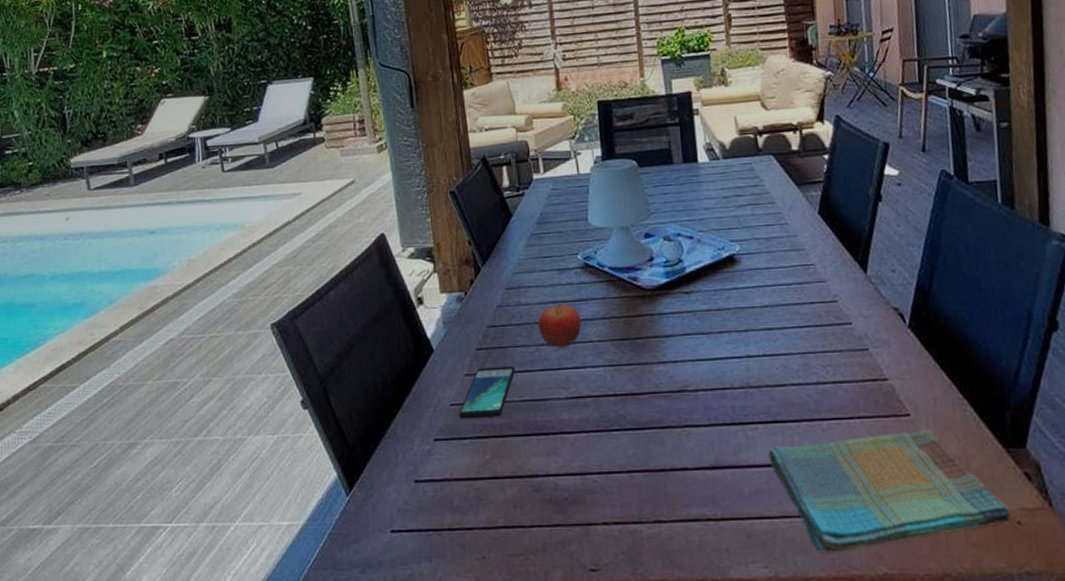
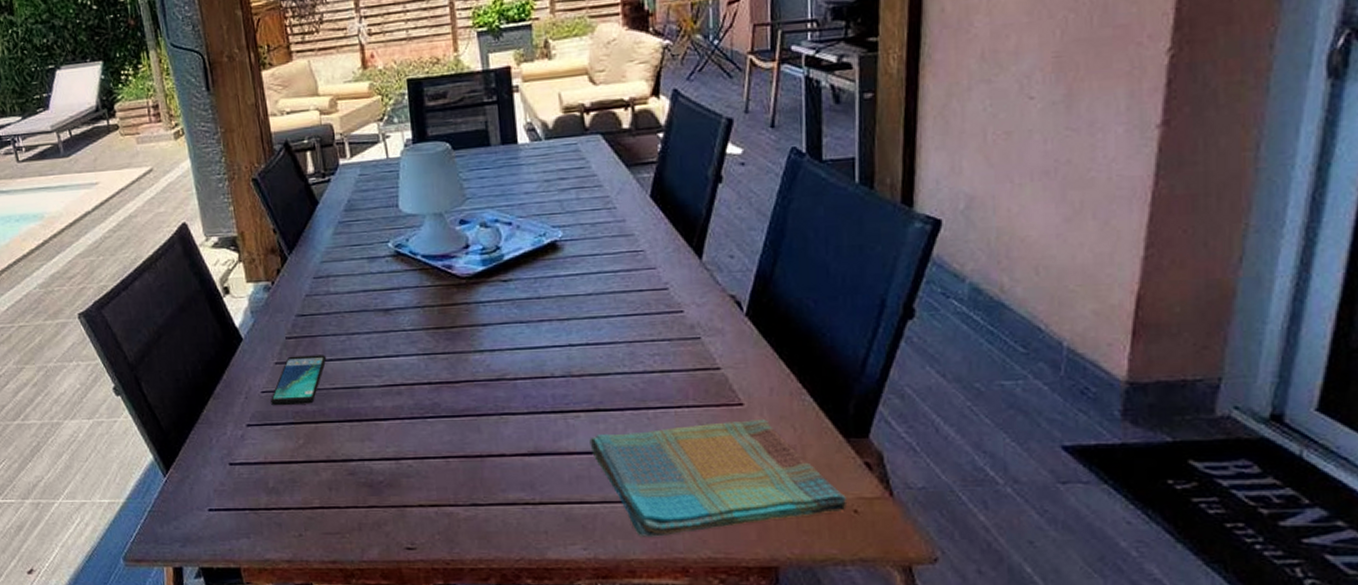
fruit: present [537,304,582,348] -> none [348,293,394,337]

